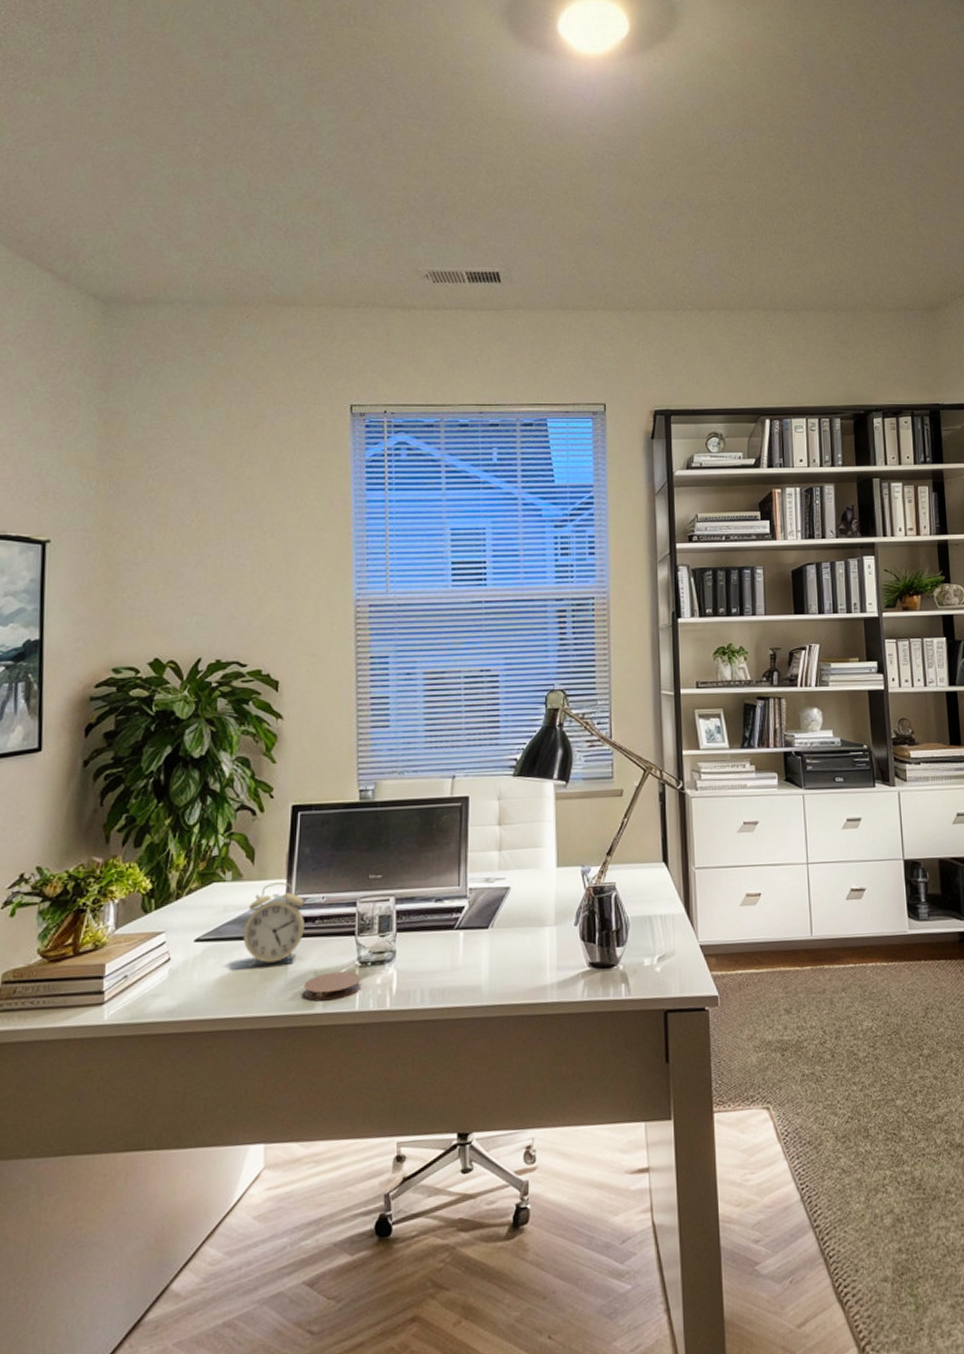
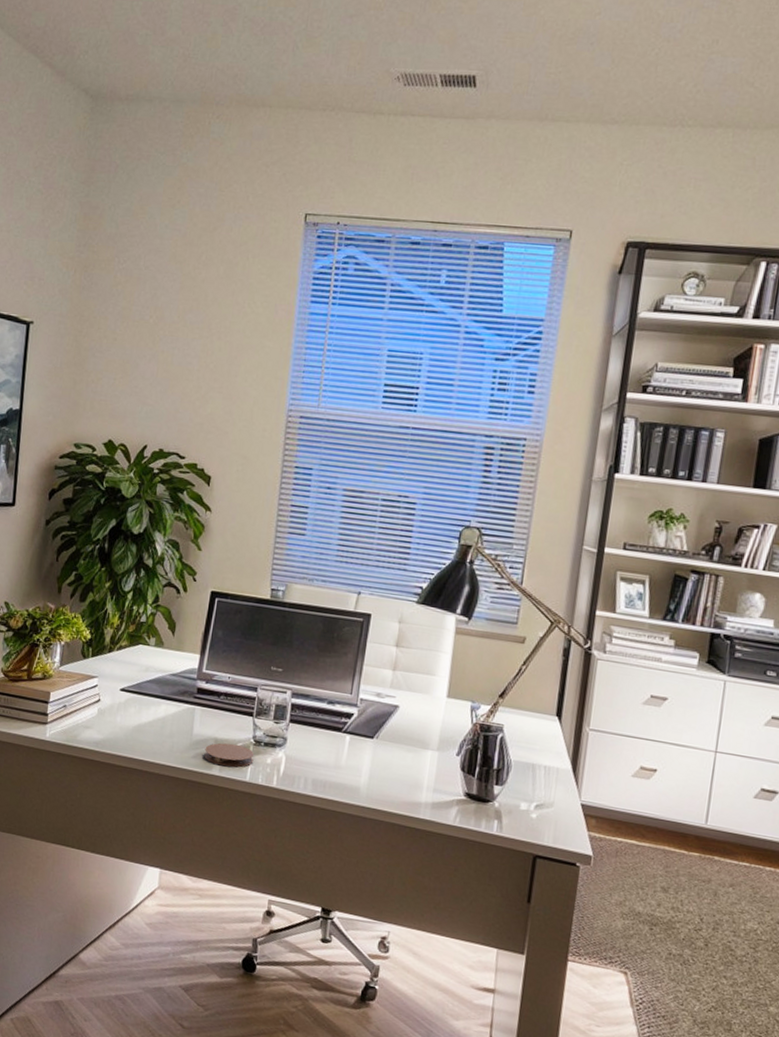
alarm clock: present [243,881,305,966] -> none [159,655,213,726]

